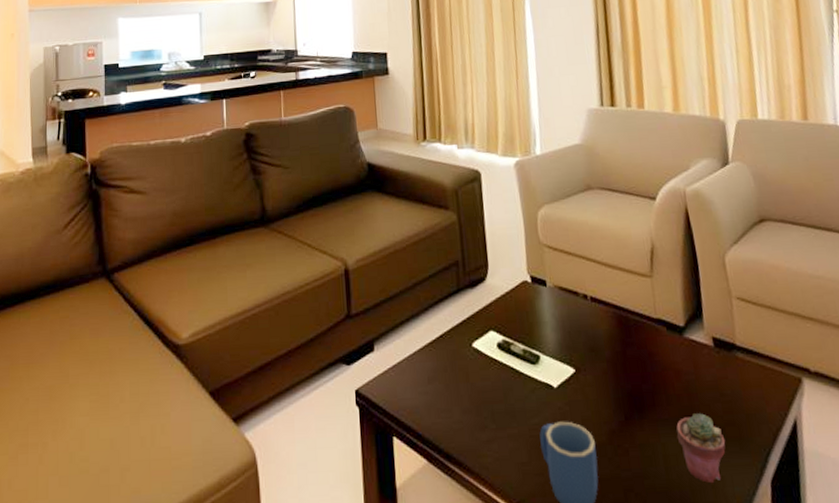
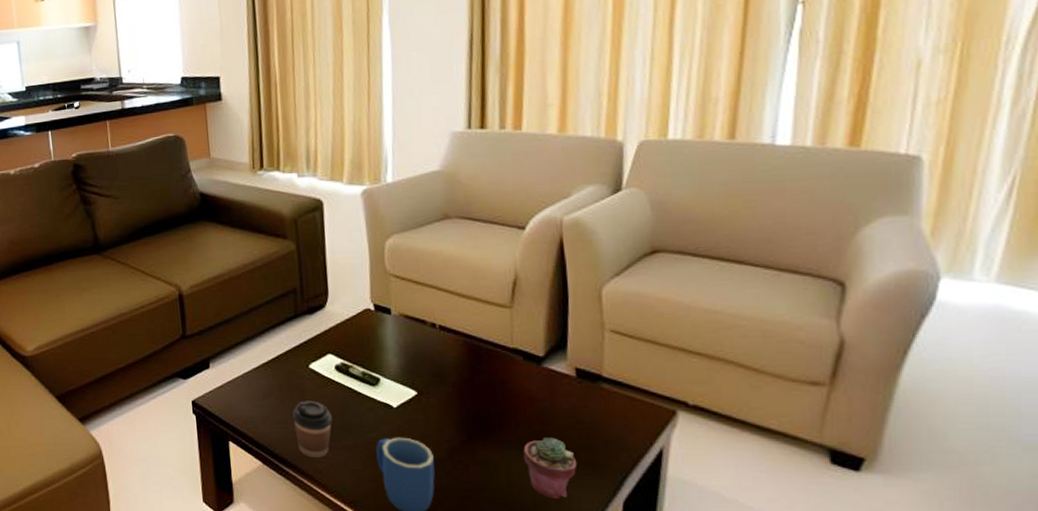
coffee cup: none [457,384,496,451] -> present [292,400,332,458]

